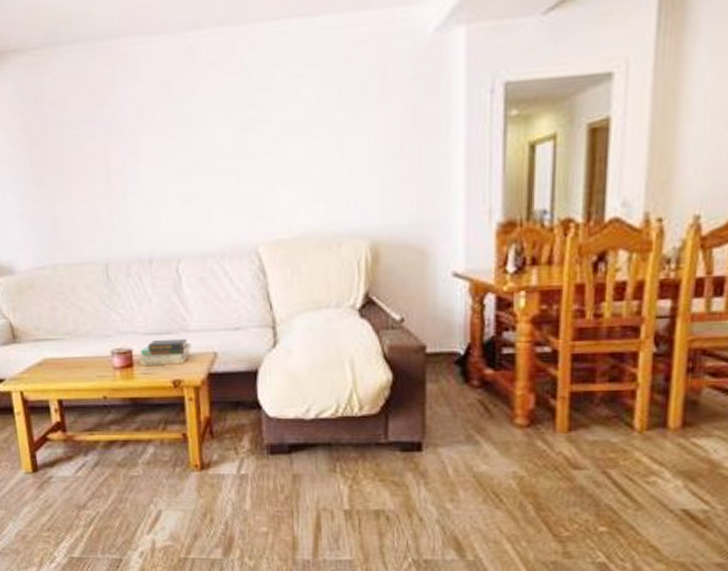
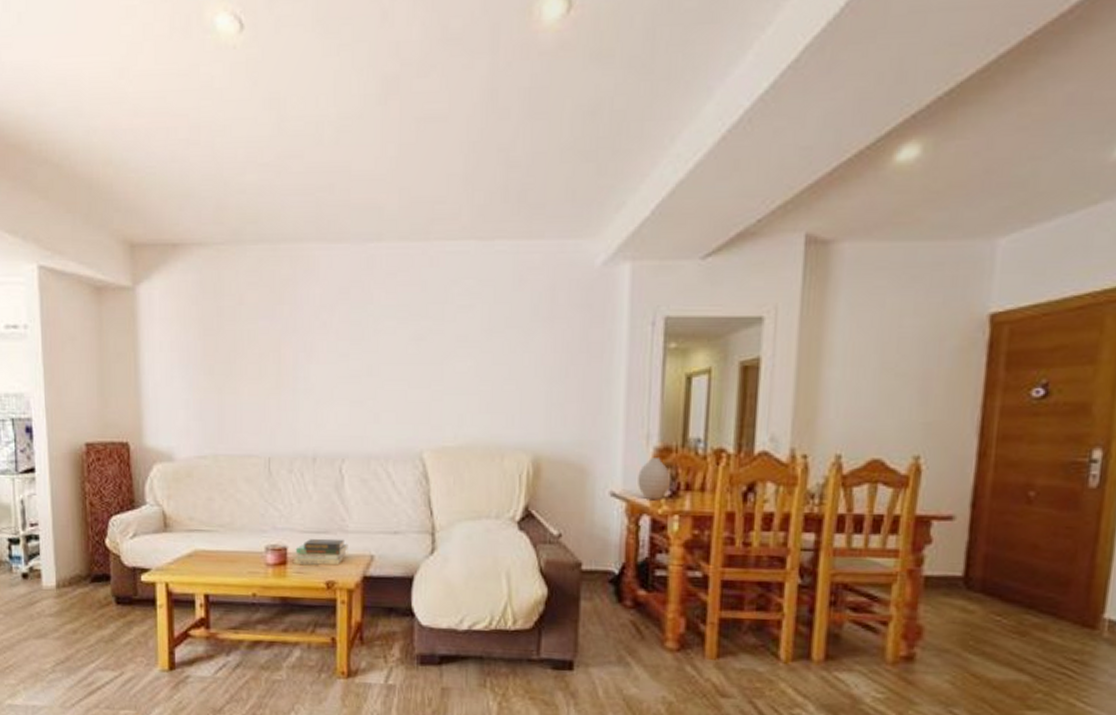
vase: none [481,233,516,278] -> present [638,458,671,501]

